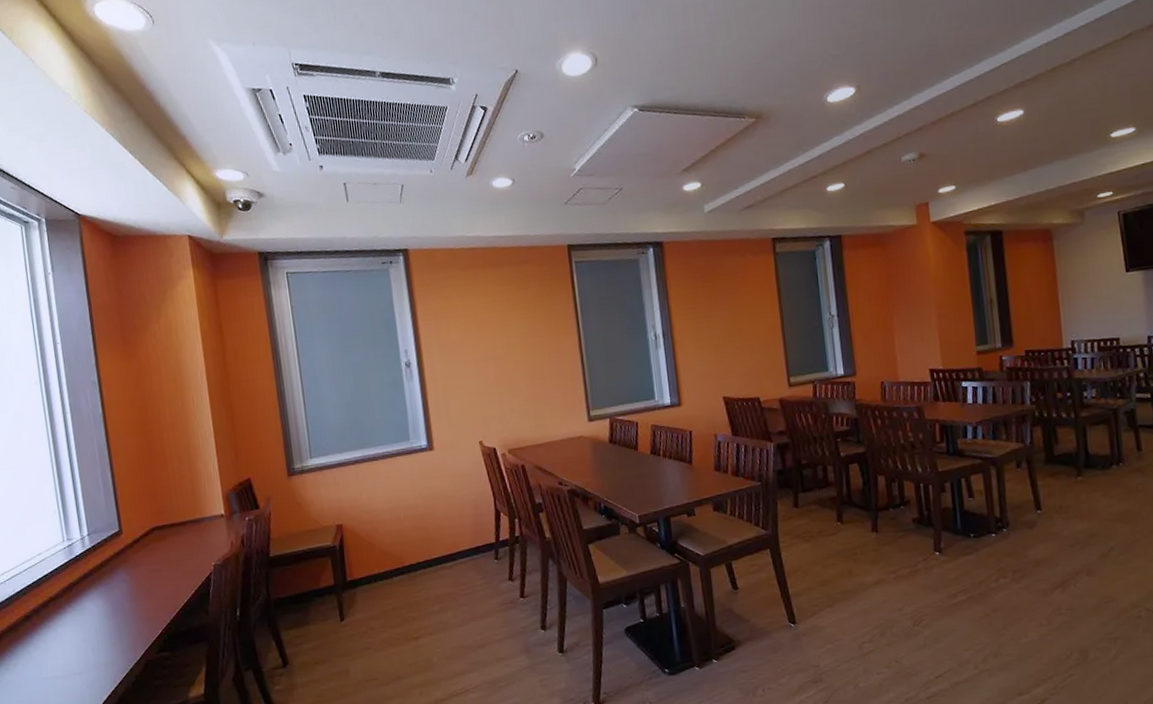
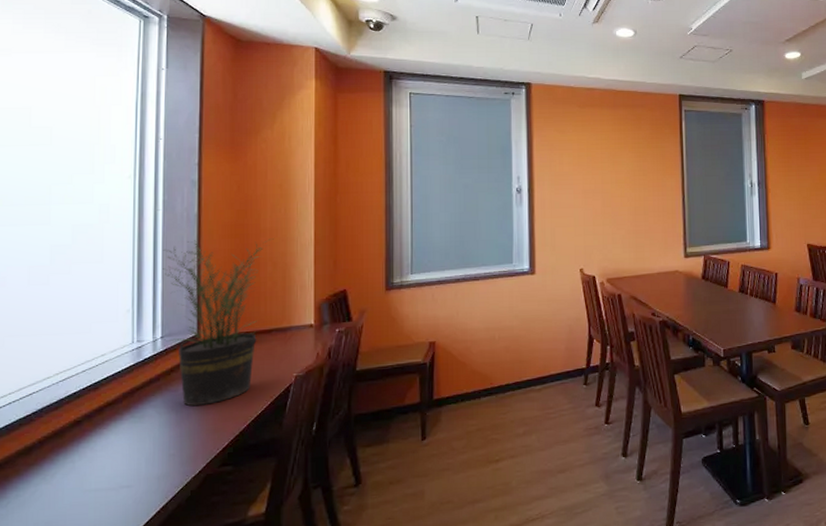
potted plant: none [76,433,176,598] -> present [163,239,274,407]

